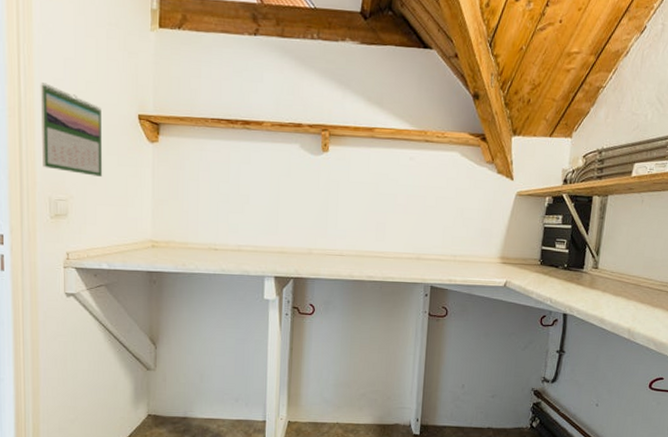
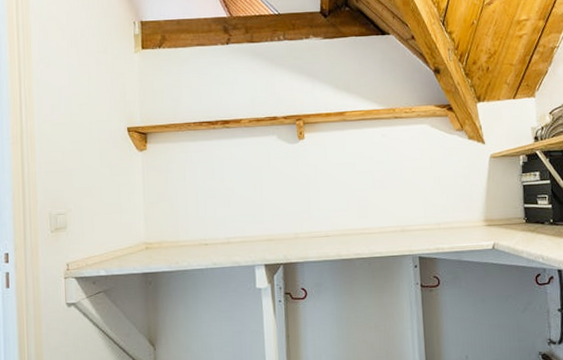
calendar: present [40,82,103,177] -> none [39,110,98,189]

